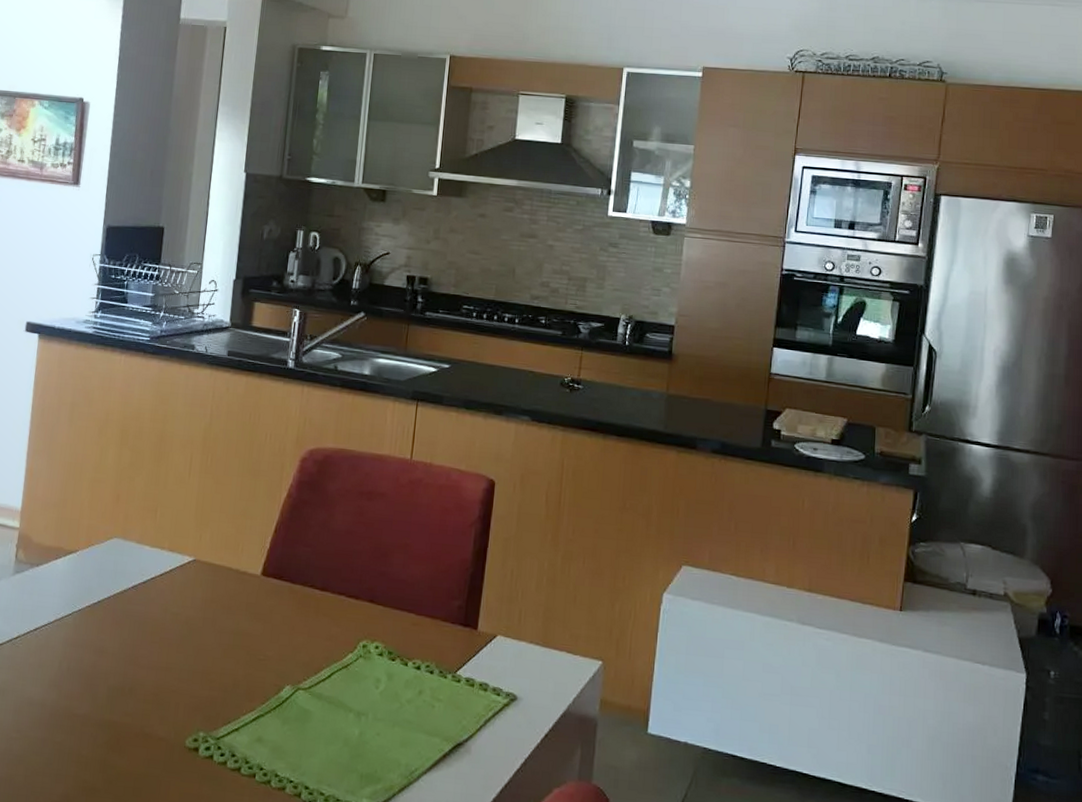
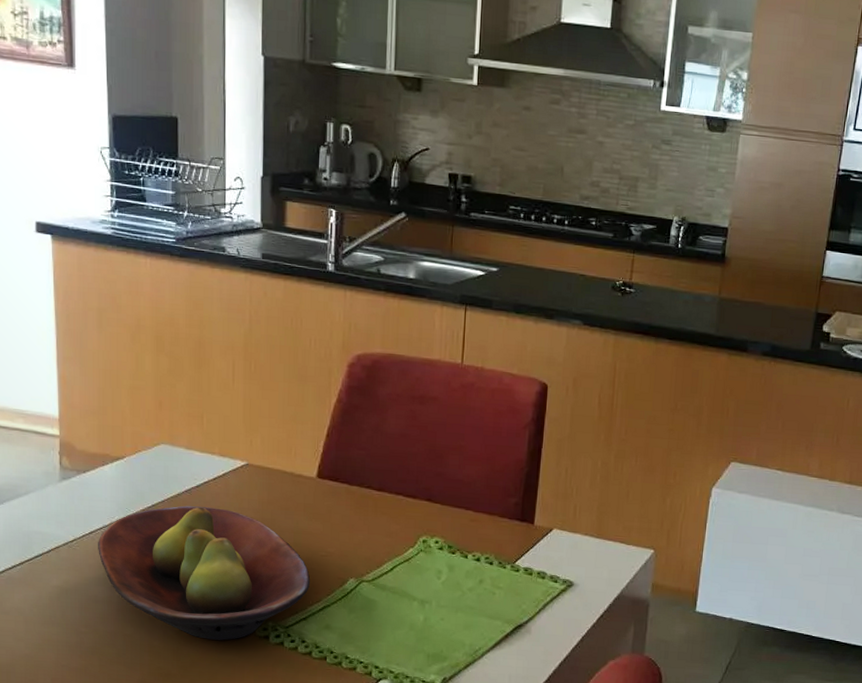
fruit bowl: none [39,602,246,752] -> present [98,505,311,641]

